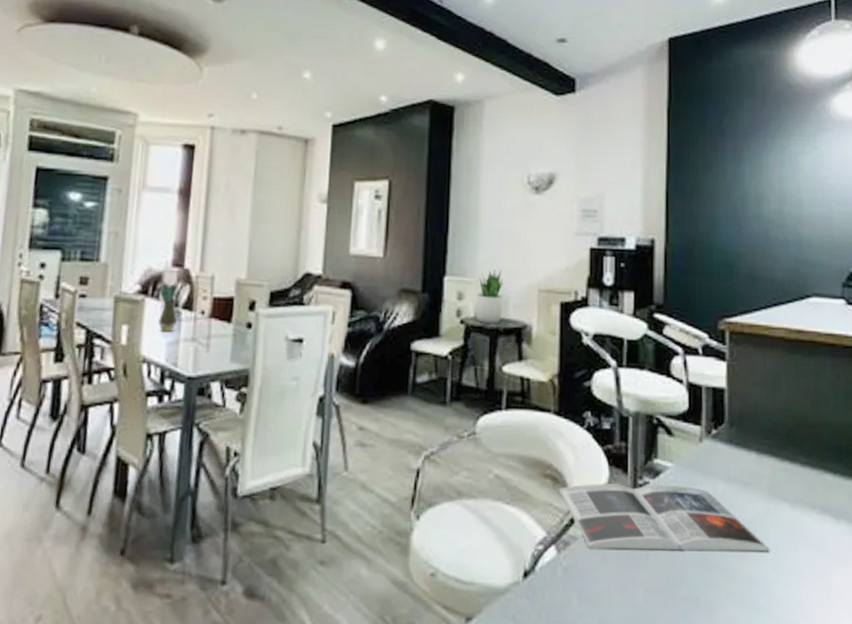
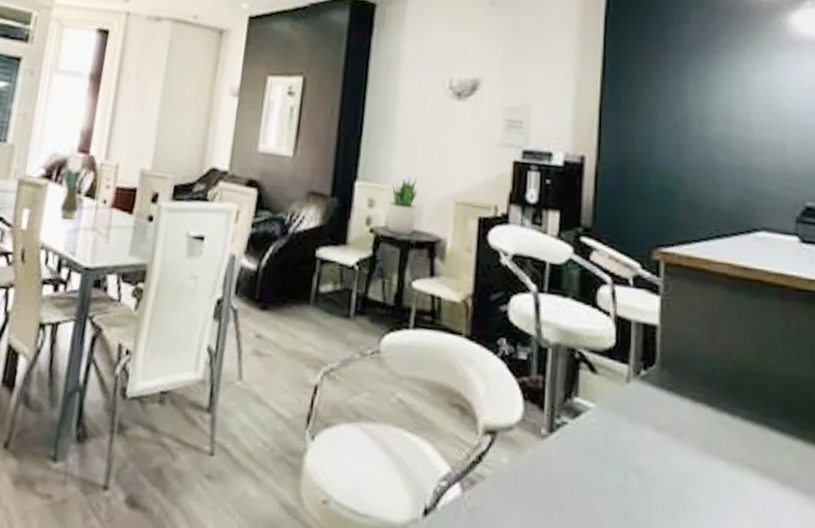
magazine: present [558,483,771,552] -> none [466,418,704,513]

